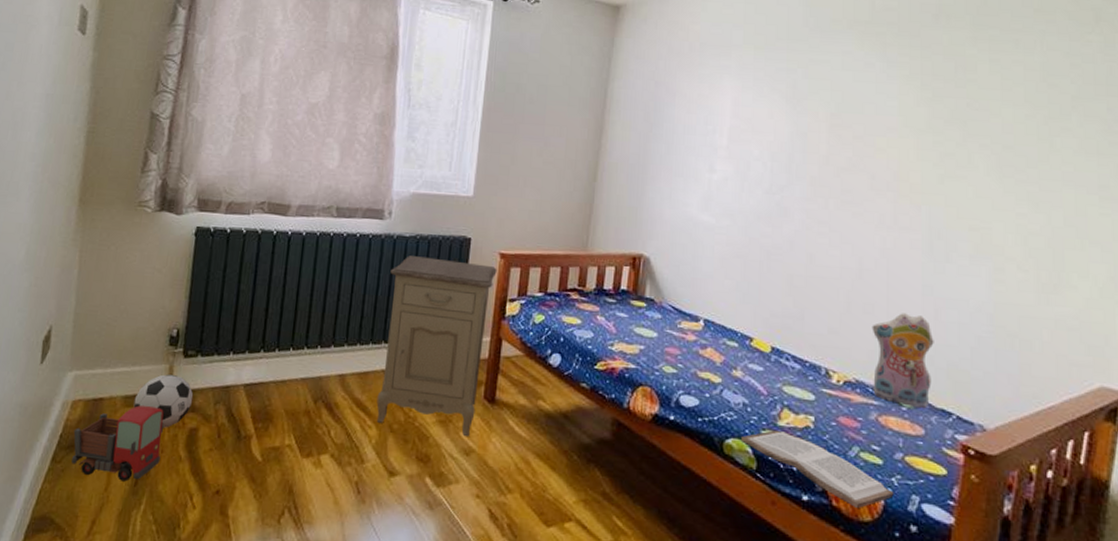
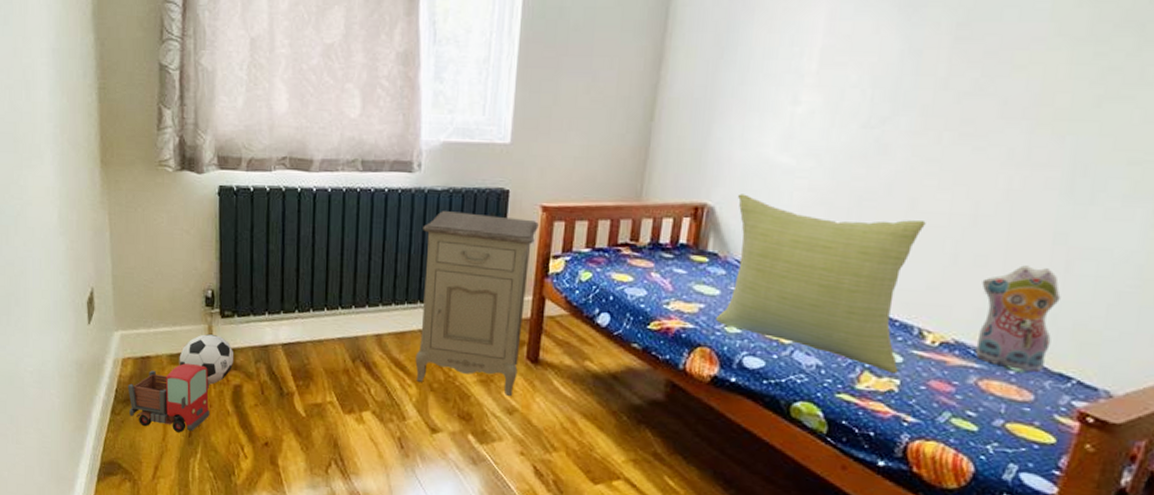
pillow: none [655,246,822,411] -> present [716,194,926,373]
book: present [742,429,894,509] -> none [812,393,988,476]

